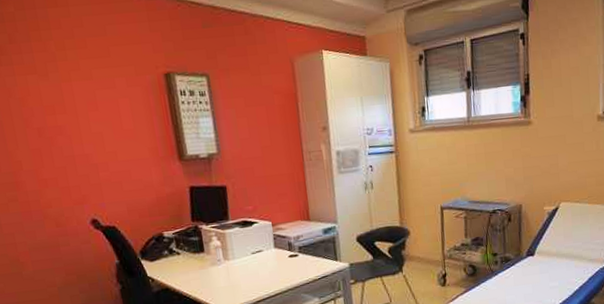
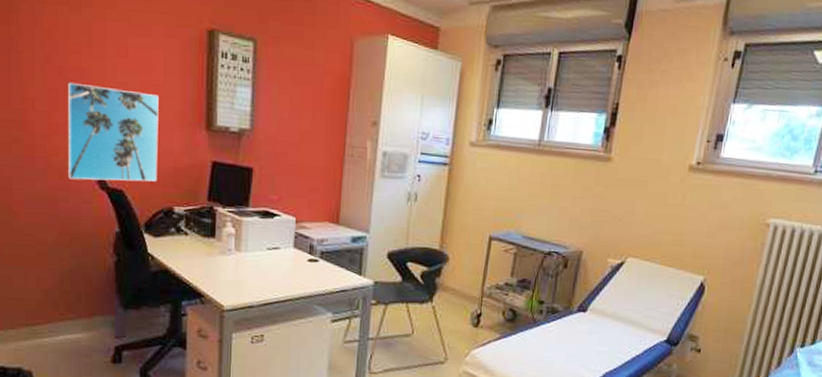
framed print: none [48,138,144,226] -> present [67,82,159,182]

